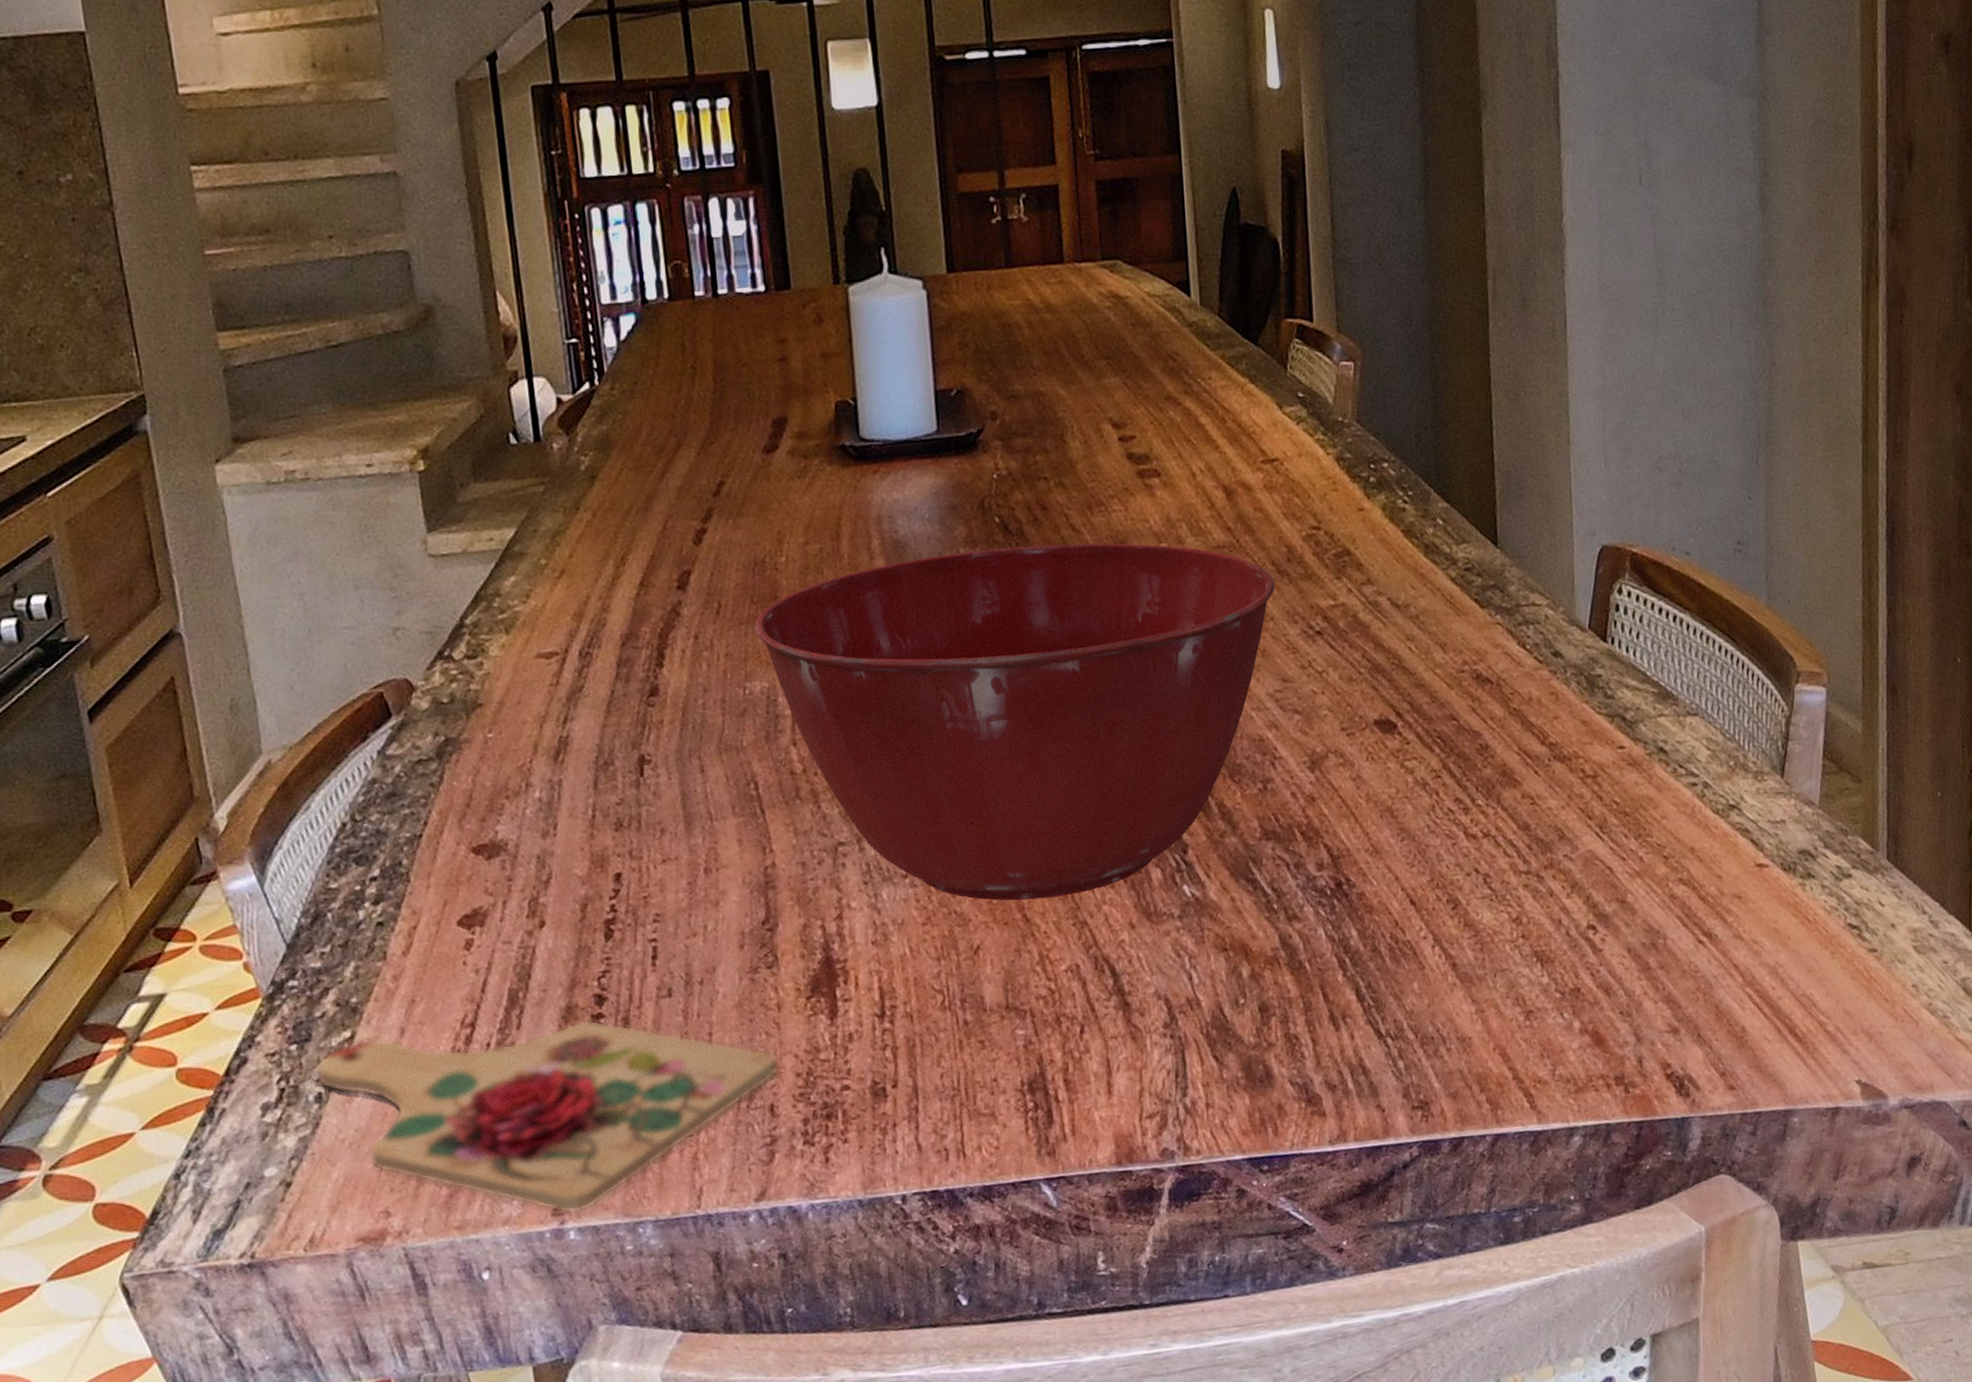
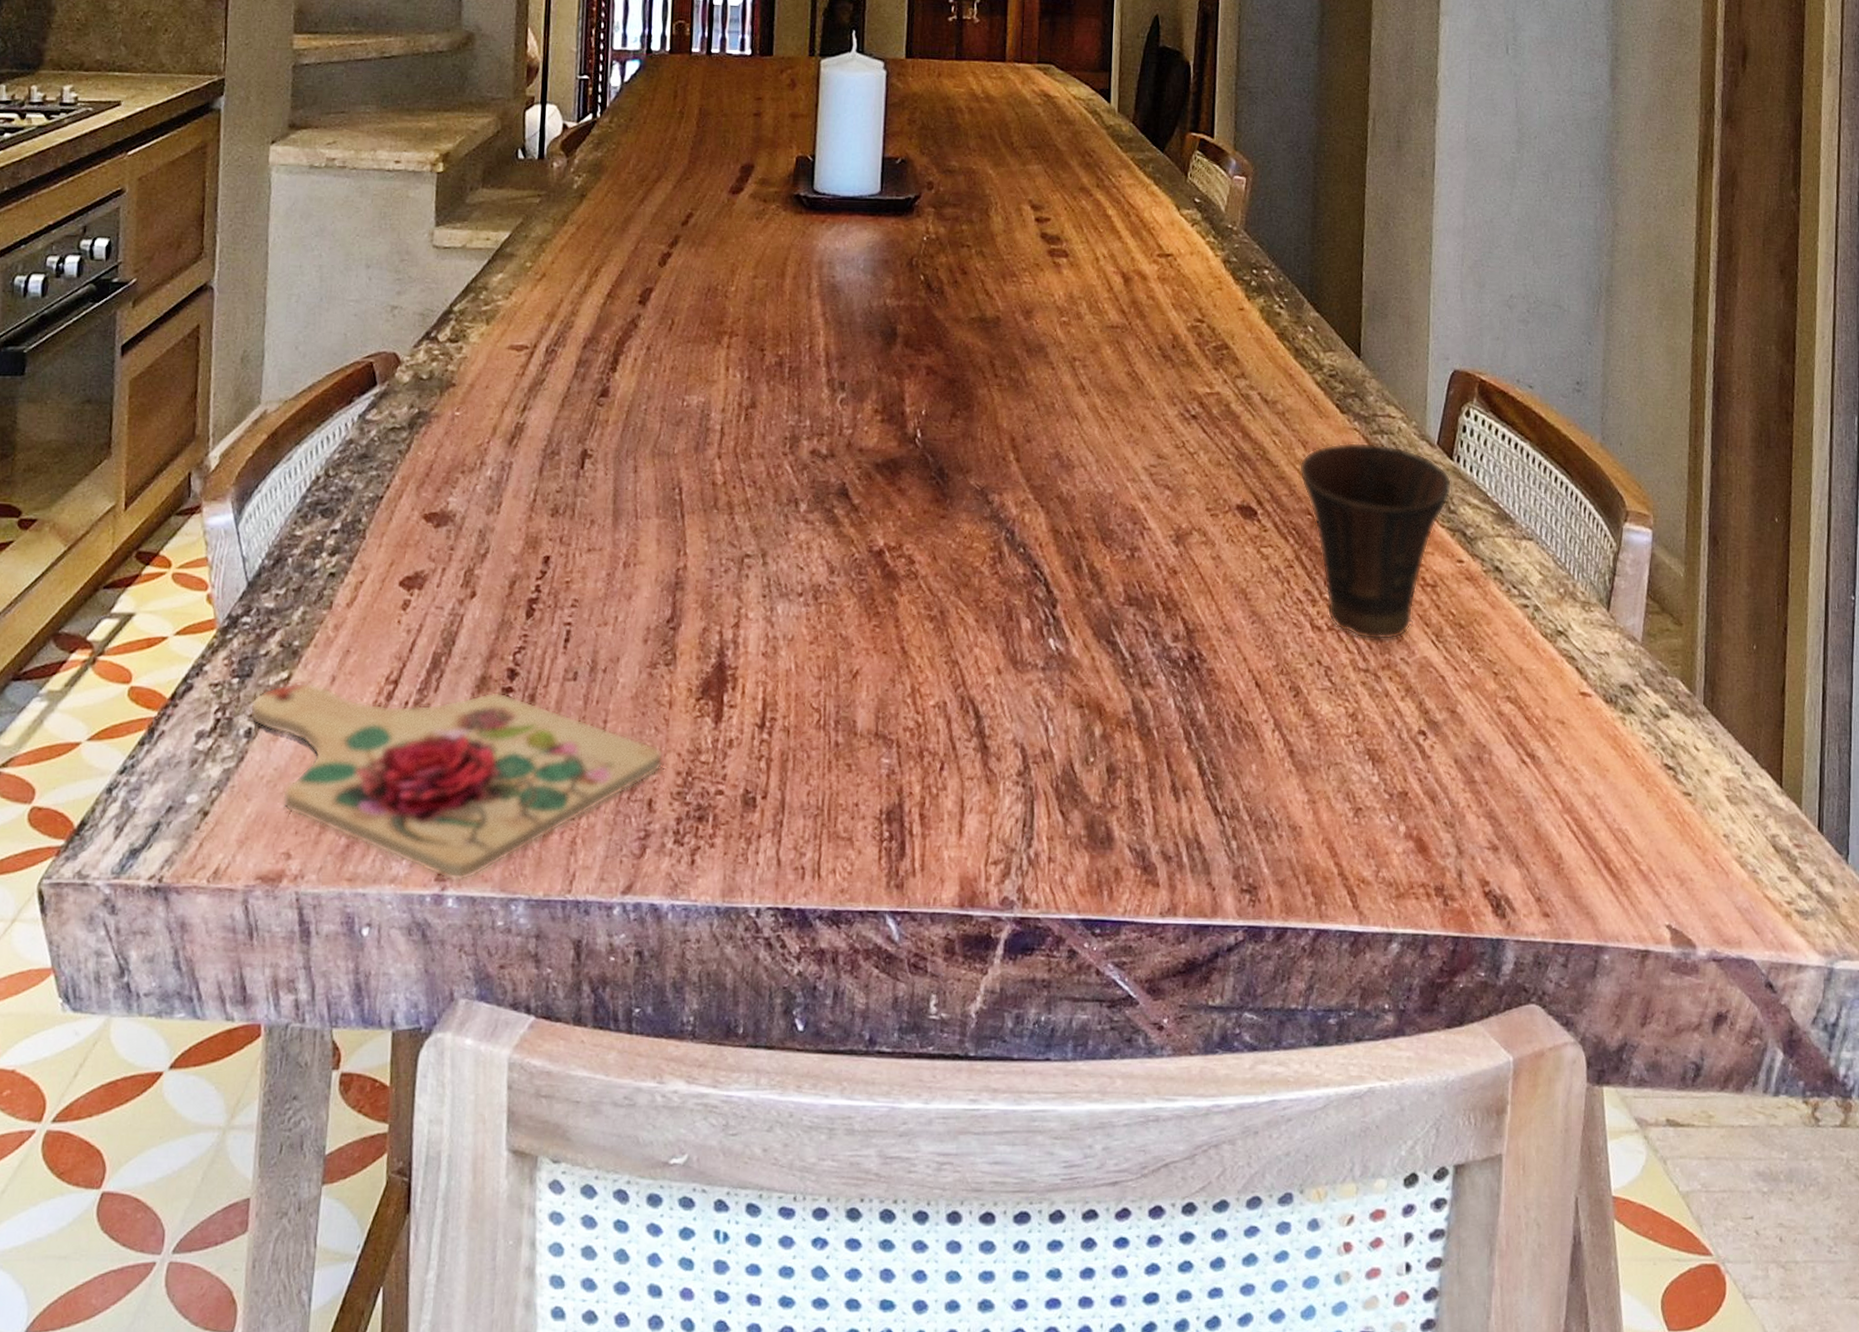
mixing bowl: present [754,543,1276,901] -> none [700,302,1160,634]
cup: none [1438,635,1608,841] -> present [1298,442,1452,640]

